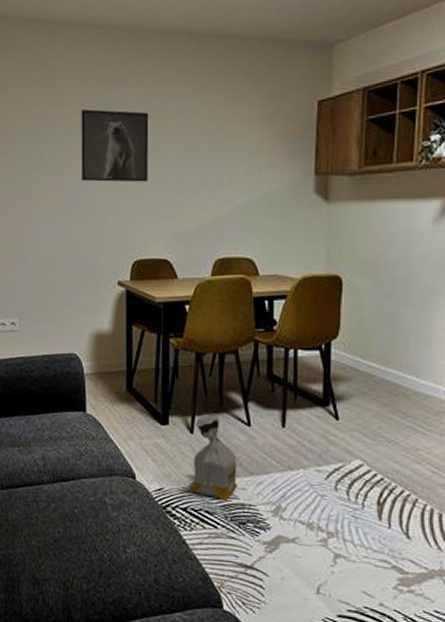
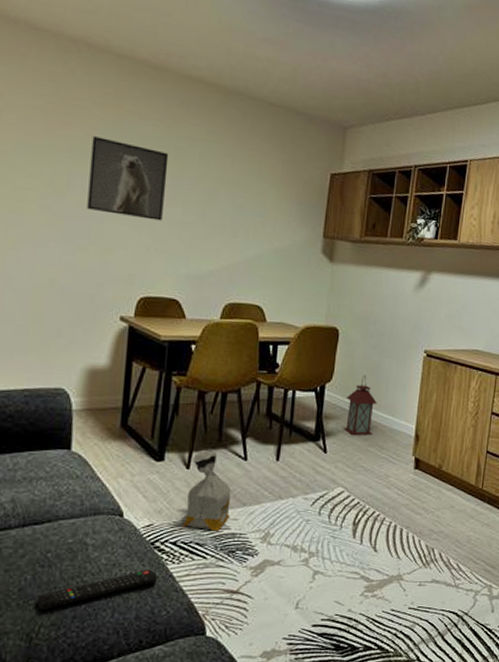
remote control: none [70,533,171,563] -> present [37,569,157,611]
lantern: none [356,328,396,401] -> present [343,374,377,436]

